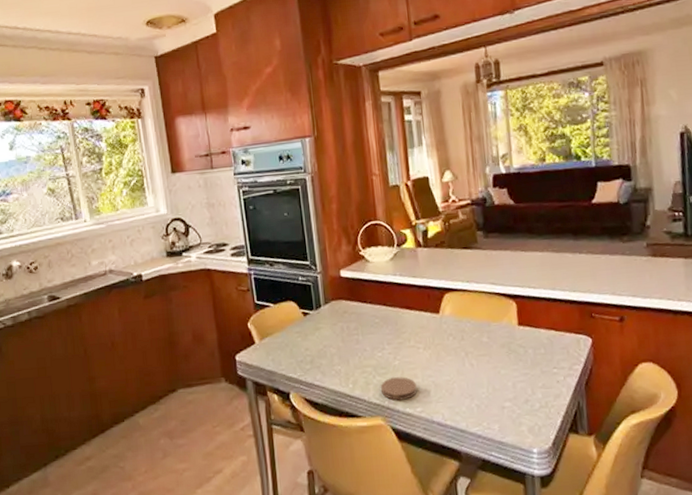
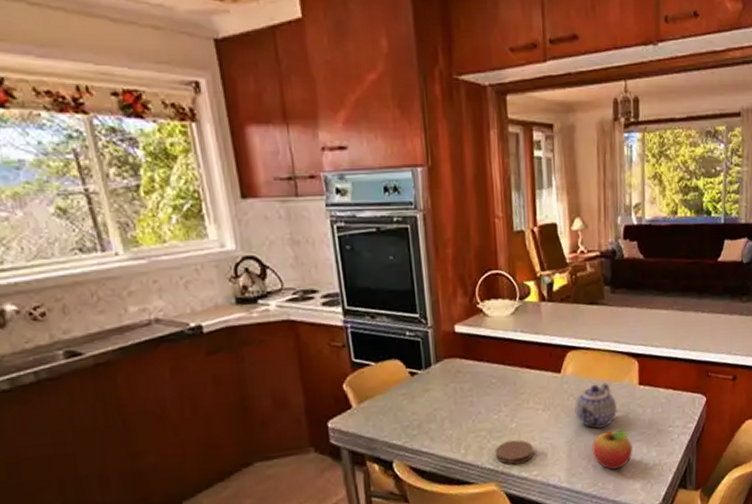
teapot: none [455,323,498,369] -> present [575,383,618,430]
fruit: none [474,369,517,410] -> present [592,429,633,470]

